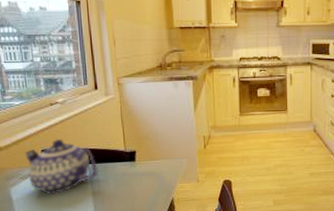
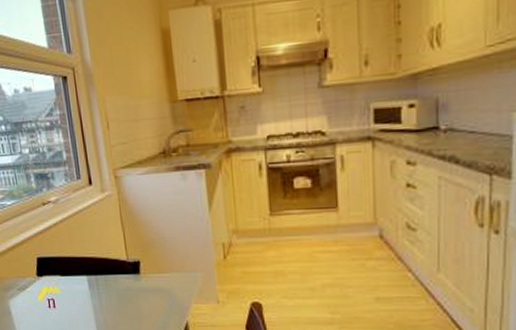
teapot: present [25,138,98,194] -> none [20,244,98,309]

